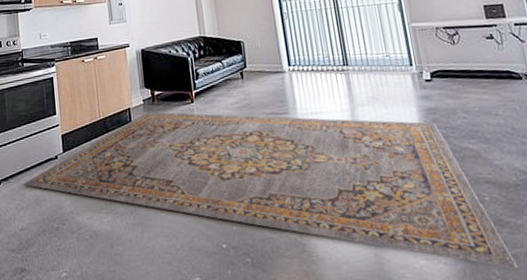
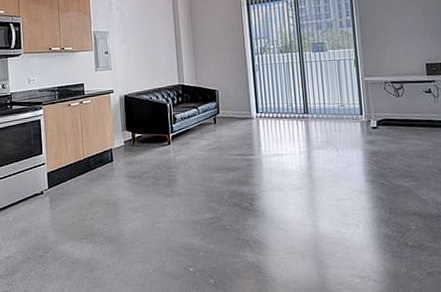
rug: present [23,111,518,270] -> none [10,152,432,285]

